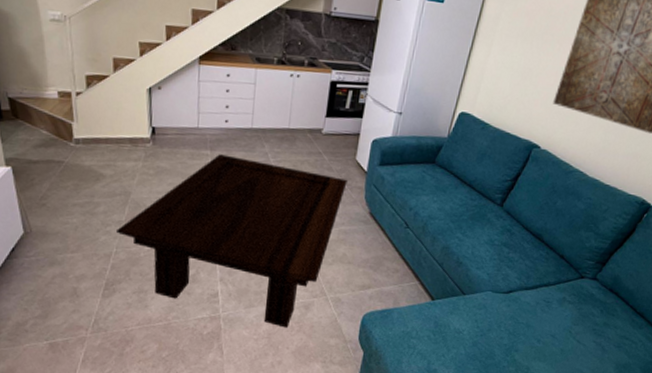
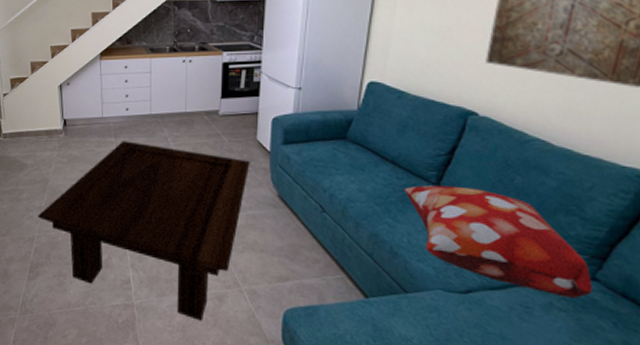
decorative pillow: none [475,206,594,294] -> present [405,185,592,299]

